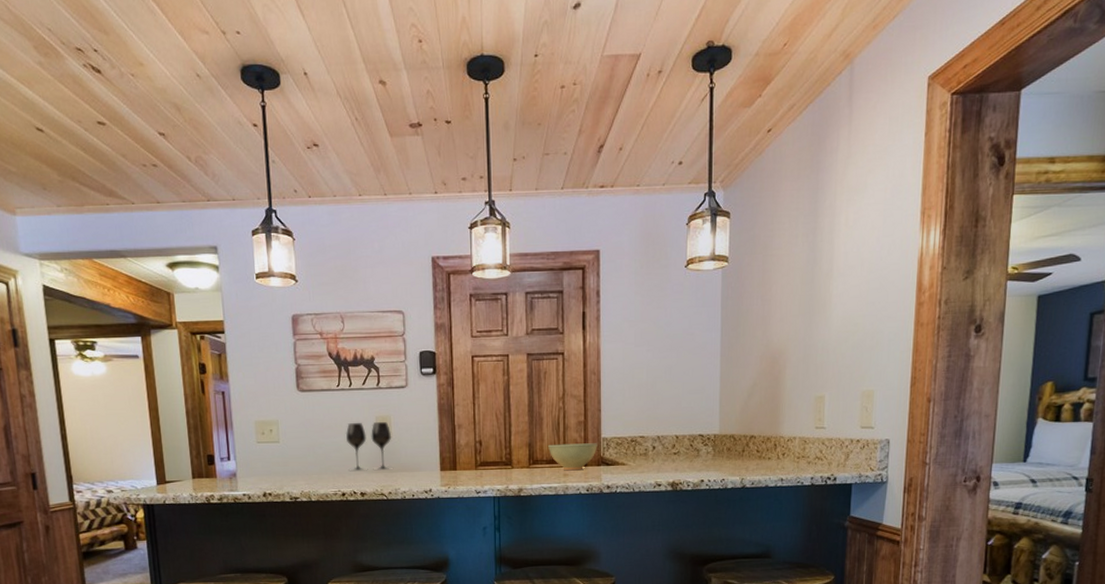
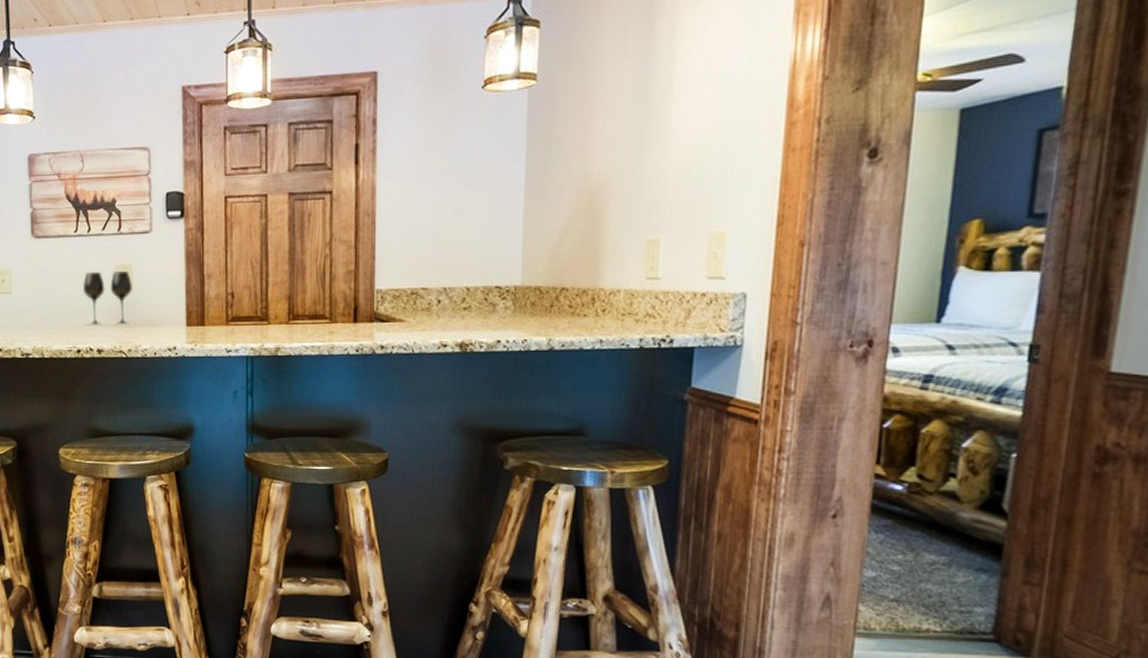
bowl: present [547,443,599,471] -> none [310,296,372,328]

